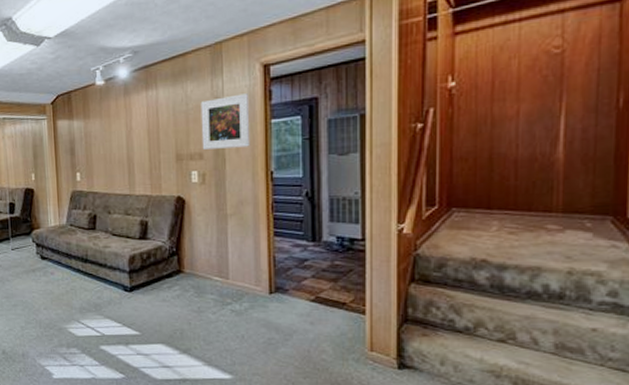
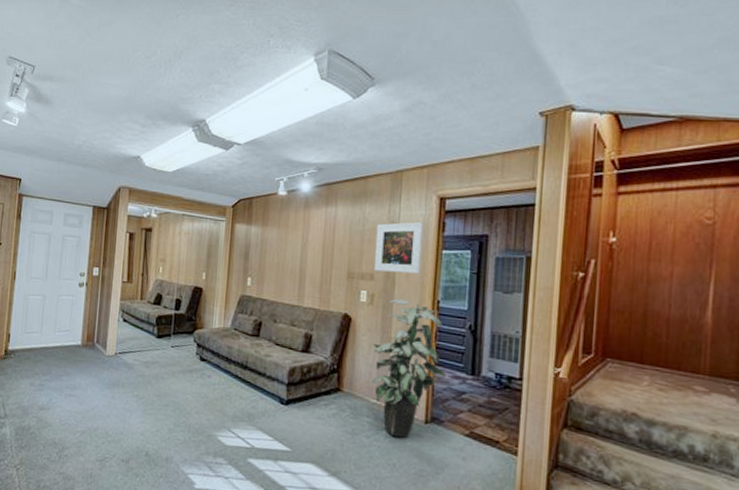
indoor plant: none [210,175,286,310] -> present [371,299,446,438]

